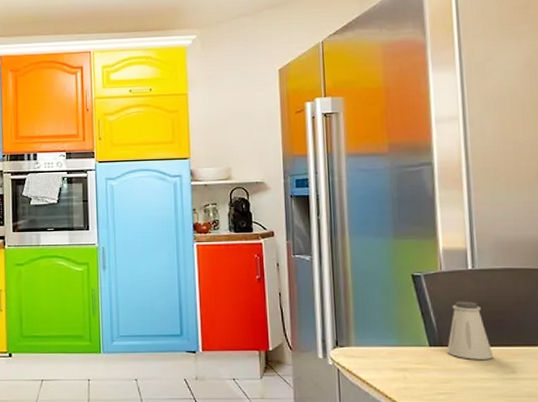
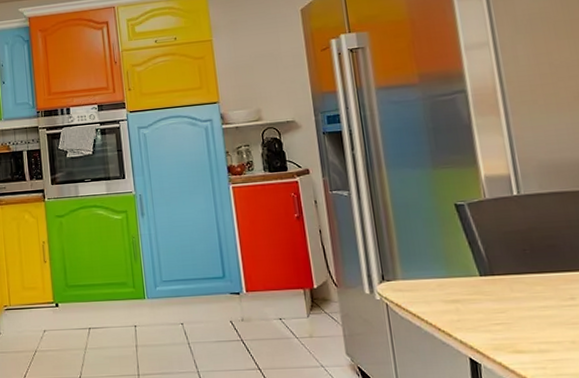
saltshaker: present [447,301,494,359] -> none [499,227,550,288]

